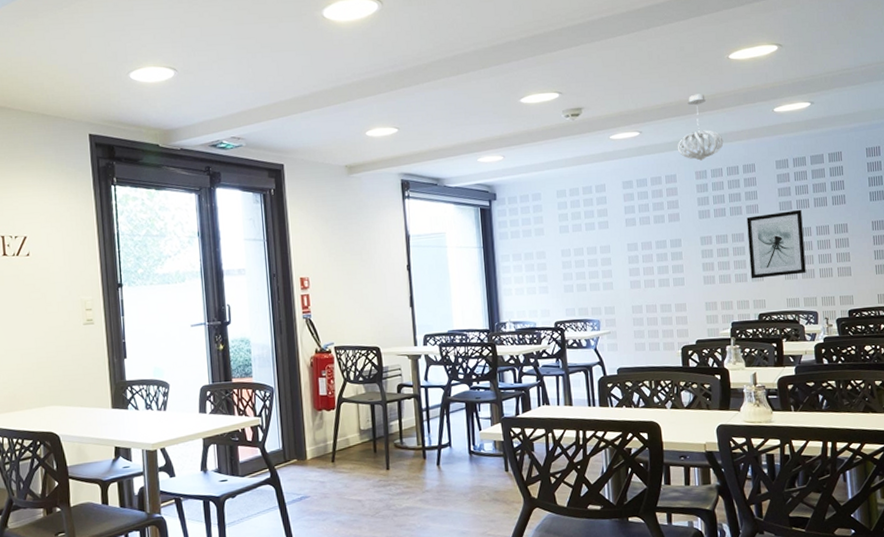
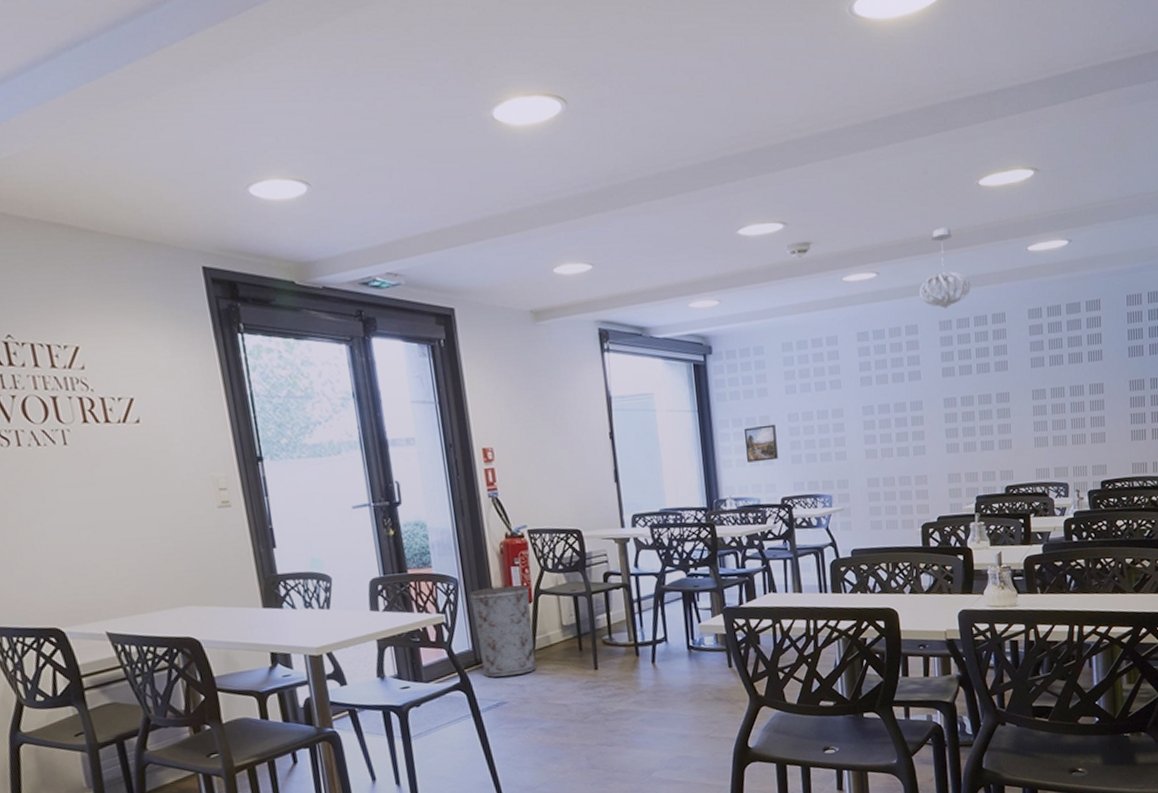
trash can: none [283,393,337,474] -> present [469,584,537,678]
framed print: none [522,259,552,291] -> present [743,424,778,463]
wall art: present [746,209,806,279] -> none [995,366,1058,447]

